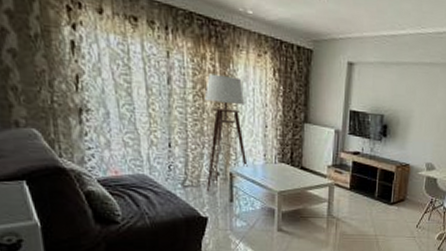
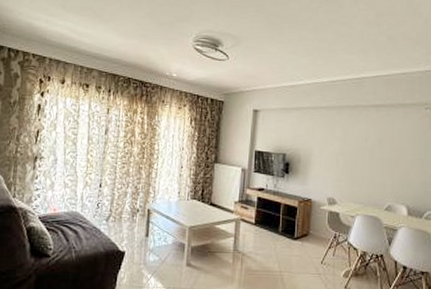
floor lamp: present [180,74,248,192] -> none [105,125,166,227]

